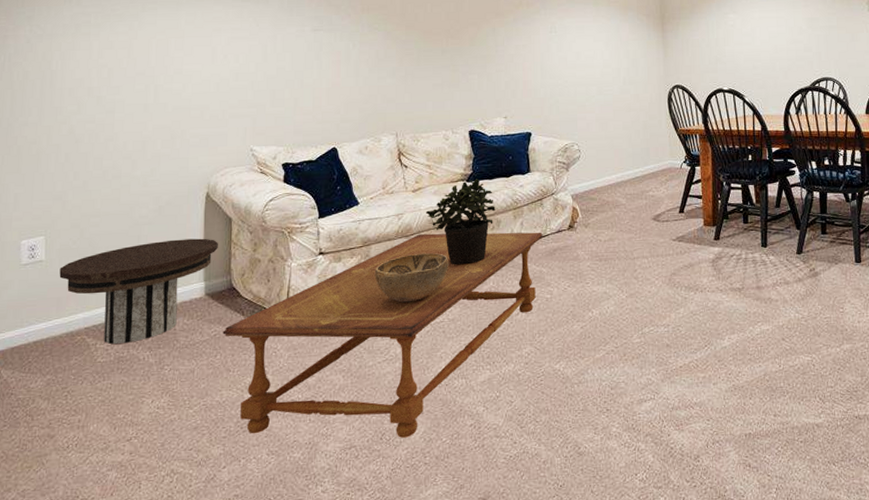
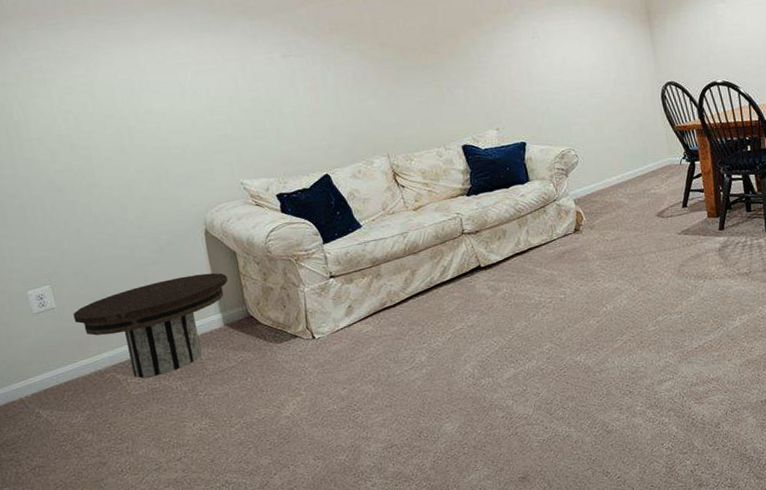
coffee table: present [222,232,543,438] -> none [248,237,550,444]
decorative bowl: present [374,252,449,303] -> none [388,266,461,315]
potted plant: present [425,179,496,265] -> none [429,192,500,276]

